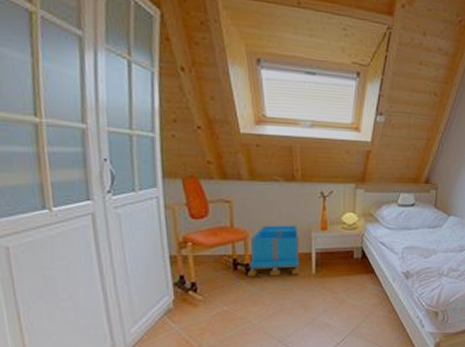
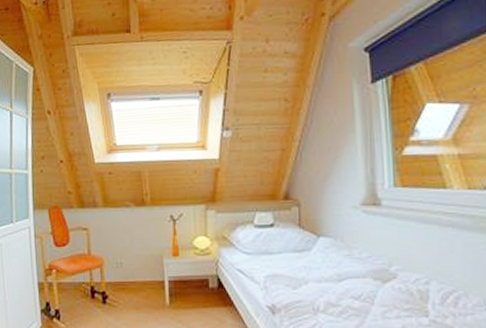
storage bin: present [248,225,300,277] -> none [104,251,154,306]

